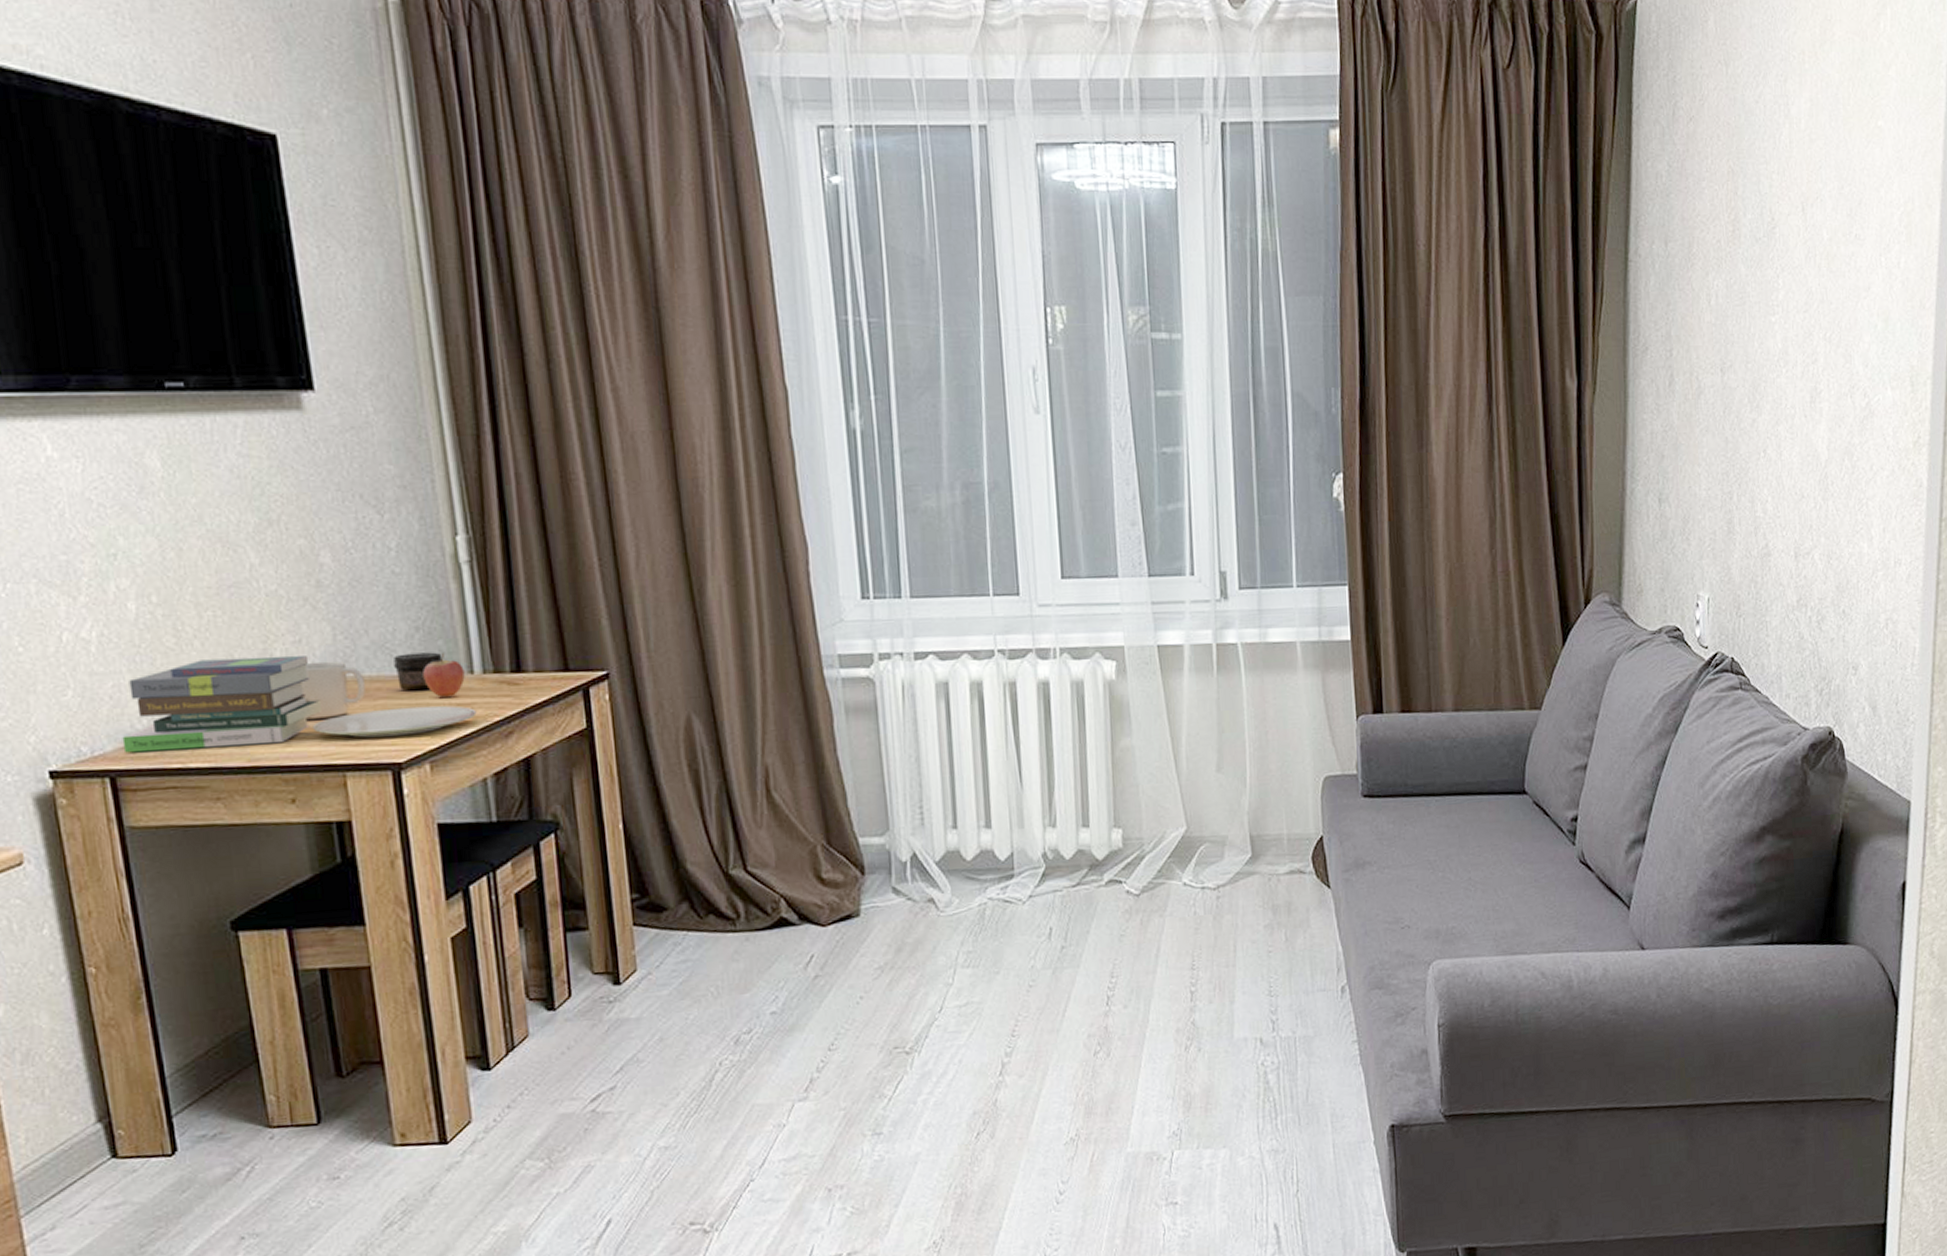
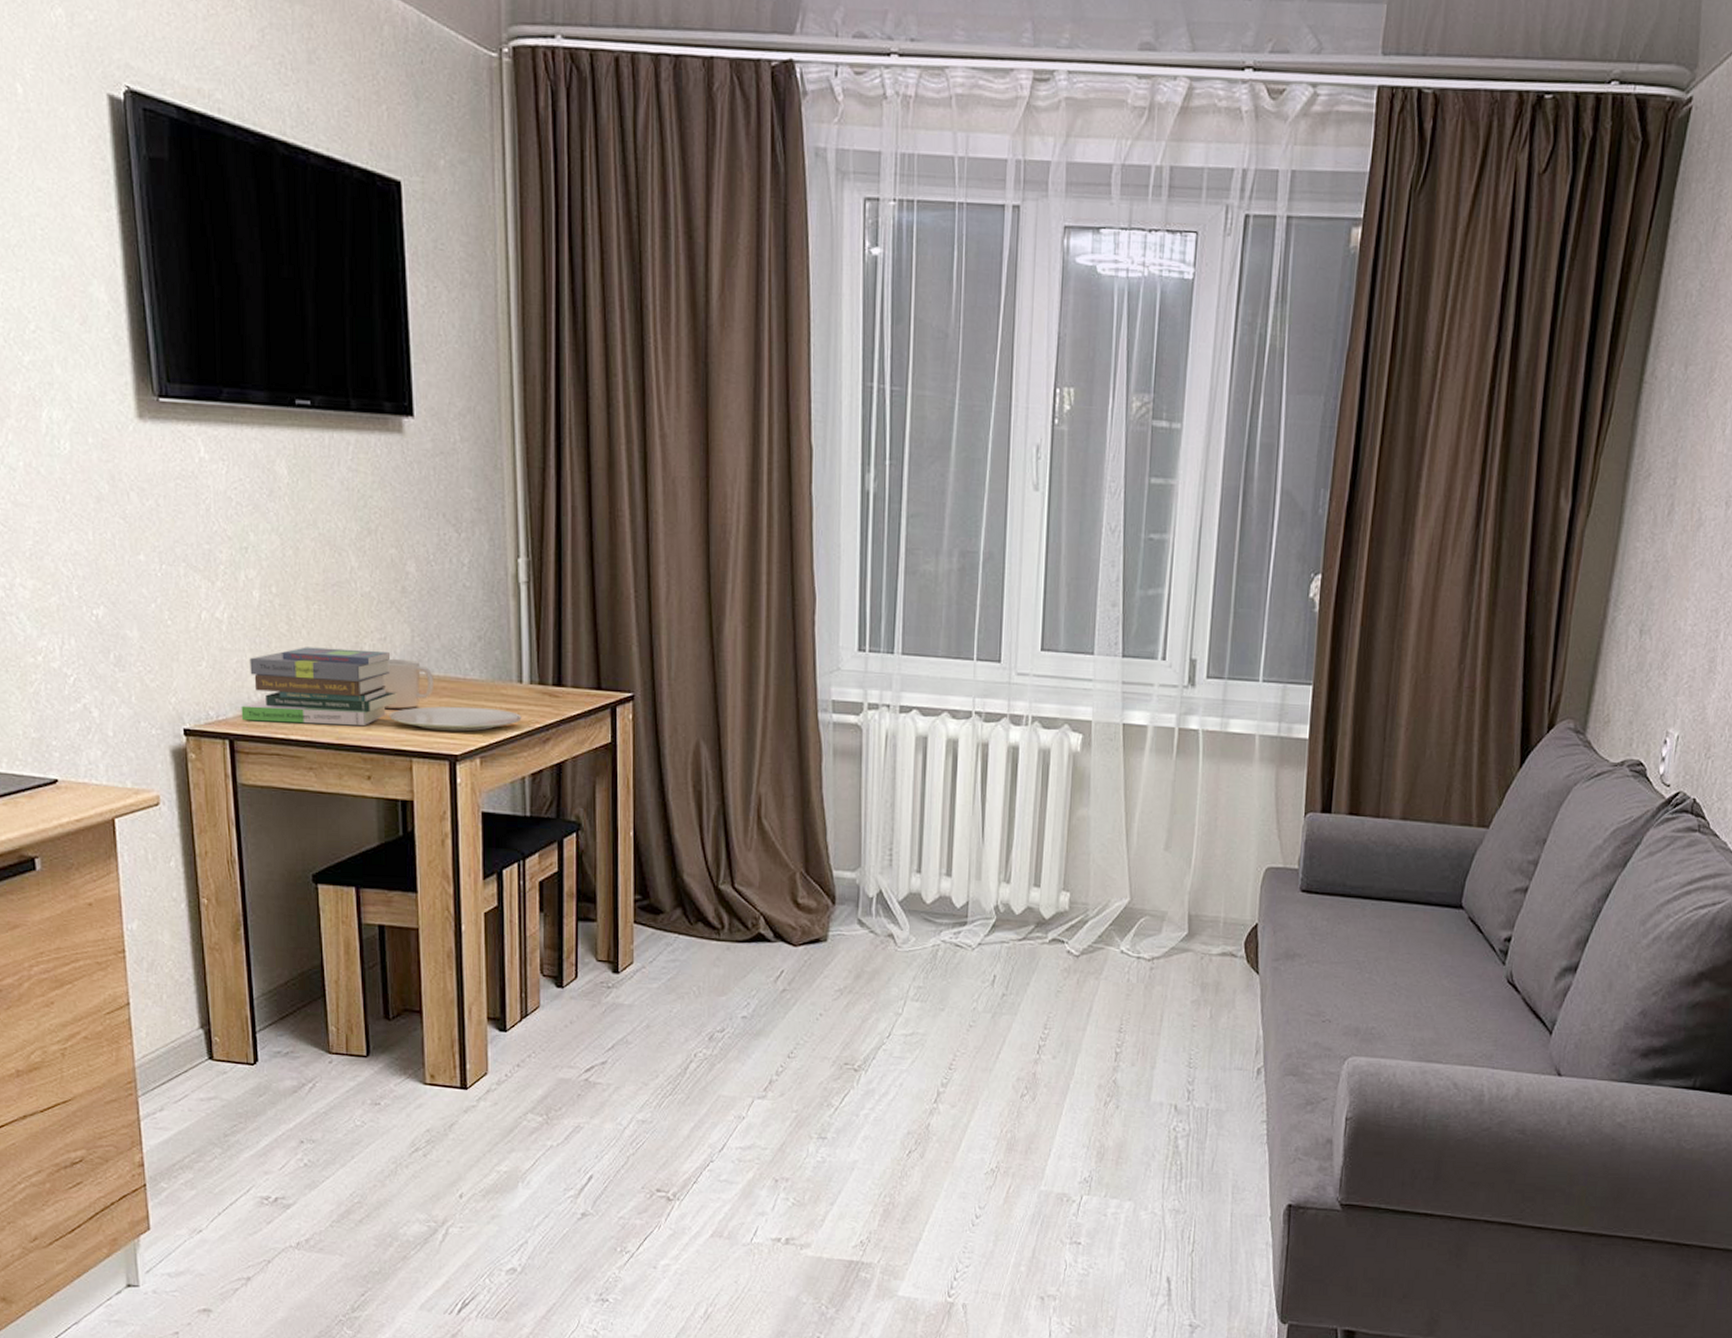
jar: present [394,652,443,691] -> none [459,659,498,693]
fruit: present [423,651,465,697] -> none [481,661,515,701]

